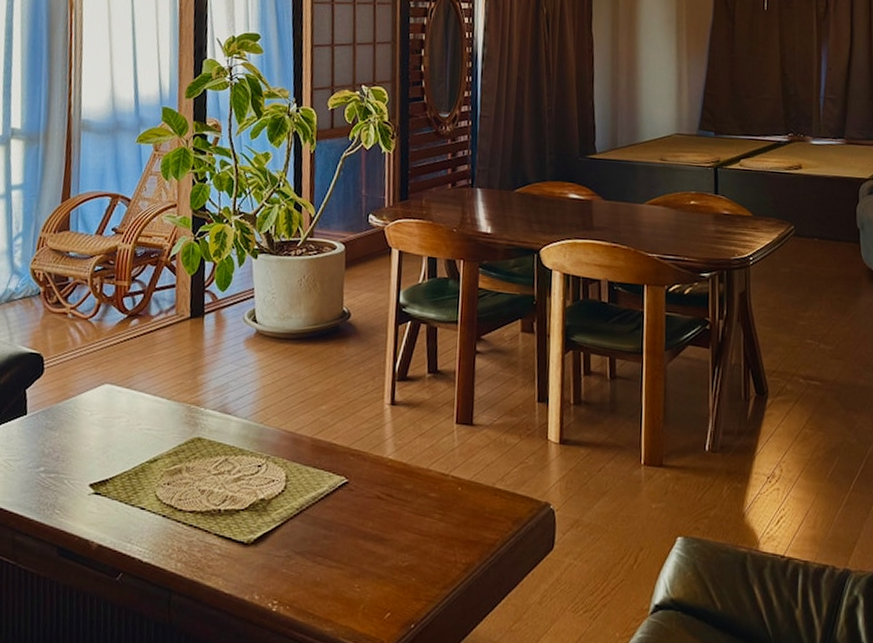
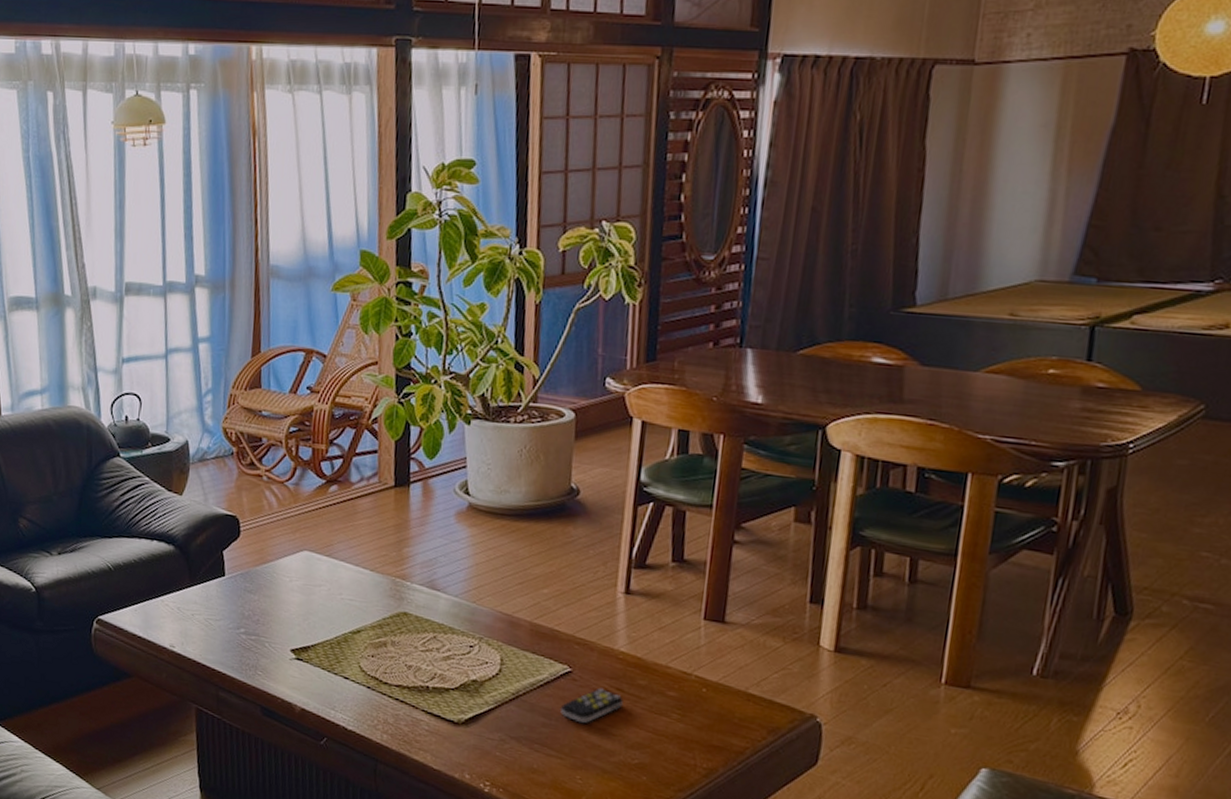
remote control: none [338,495,393,532] -> present [559,688,624,724]

